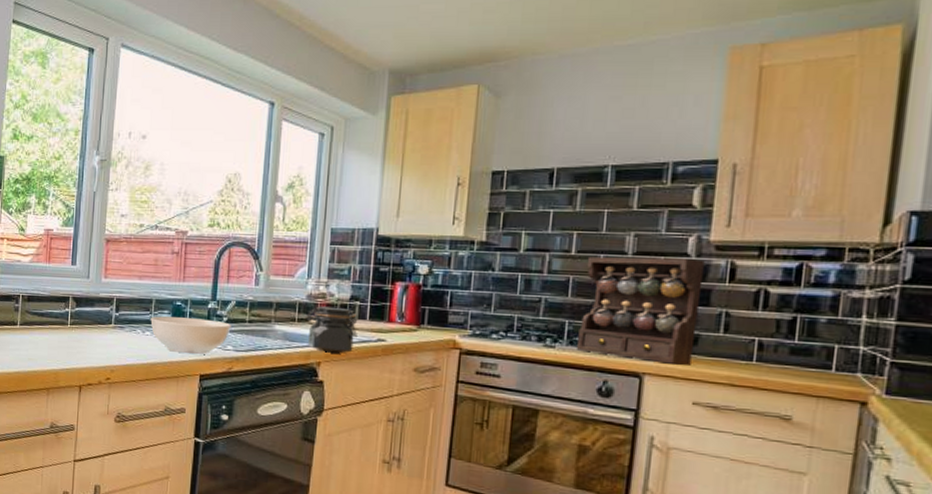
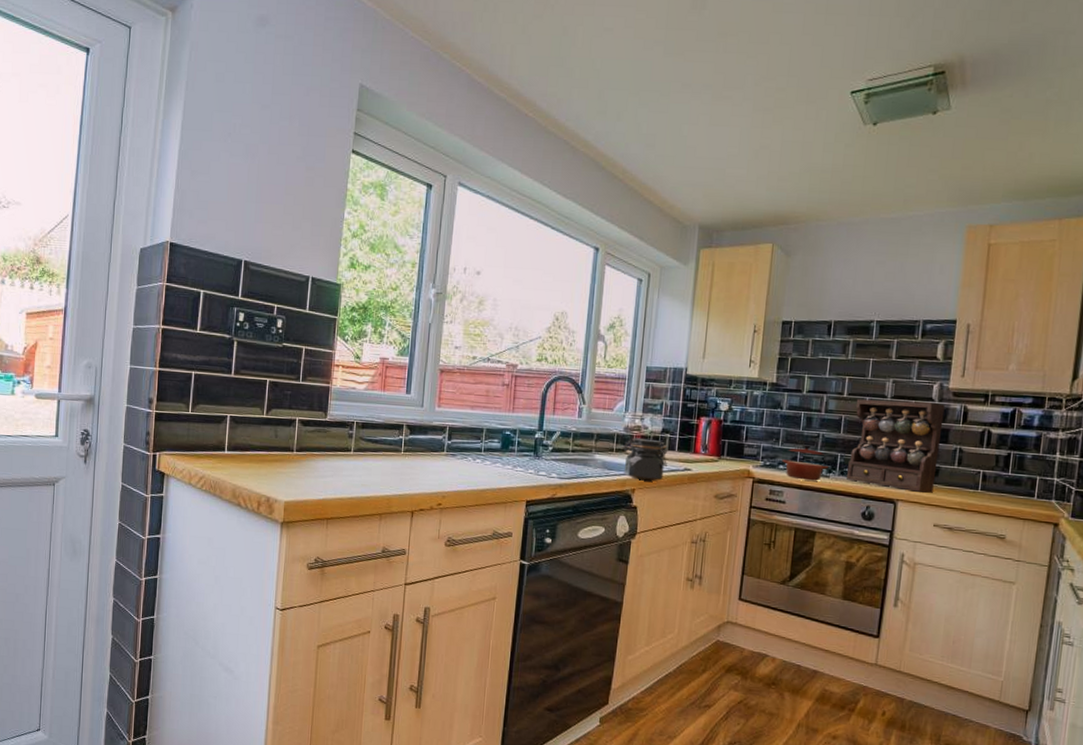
bowl: present [150,316,231,354] -> none [481,444,556,481]
saucepan: none [495,310,553,352] -> present [782,445,828,481]

